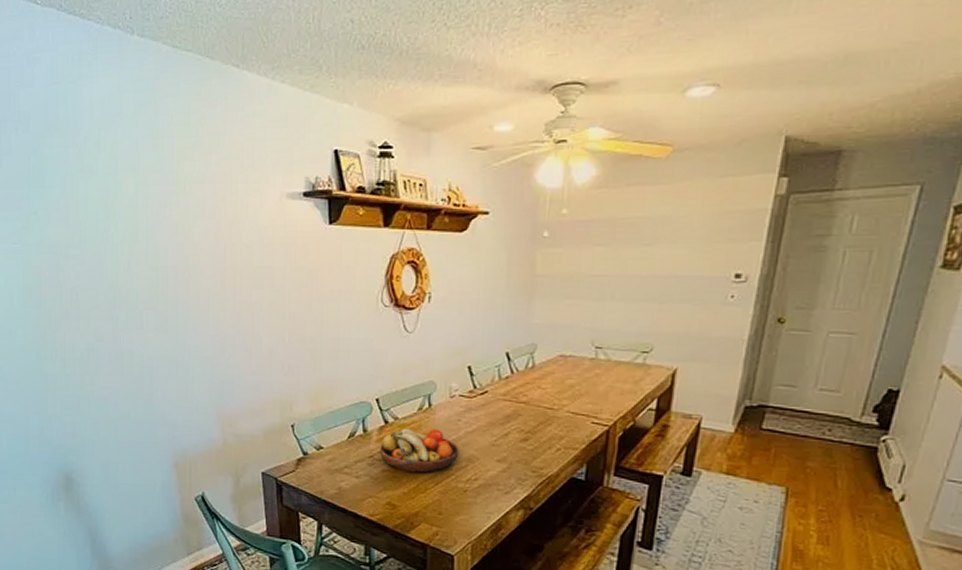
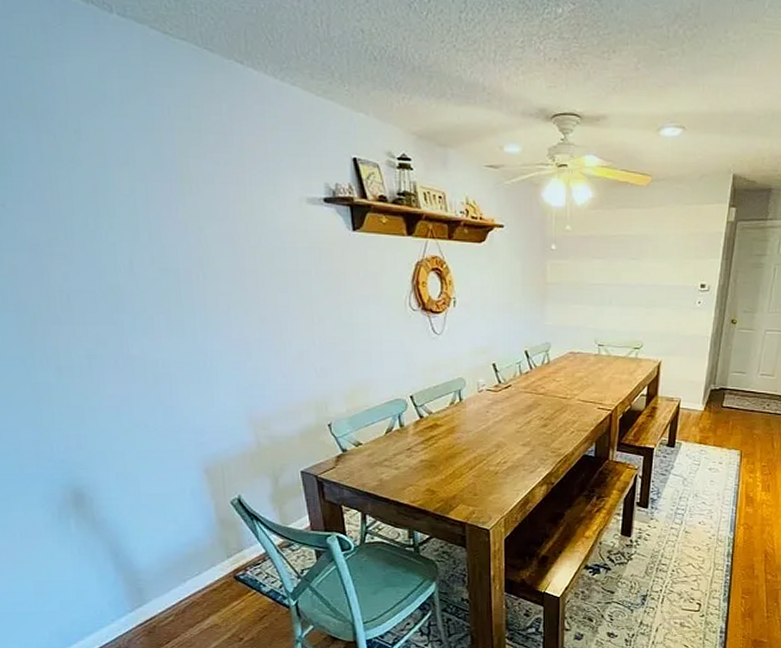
fruit bowl: present [380,428,459,473] -> none [417,420,489,461]

